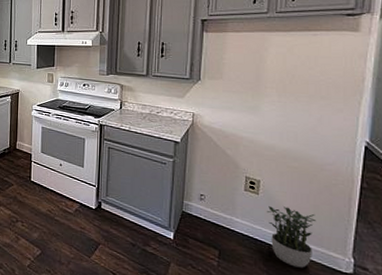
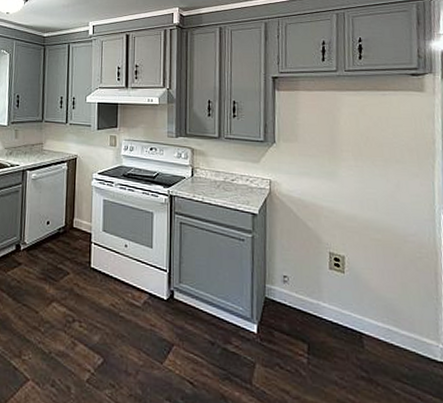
potted plant: present [267,206,317,268] -> none [355,286,406,360]

